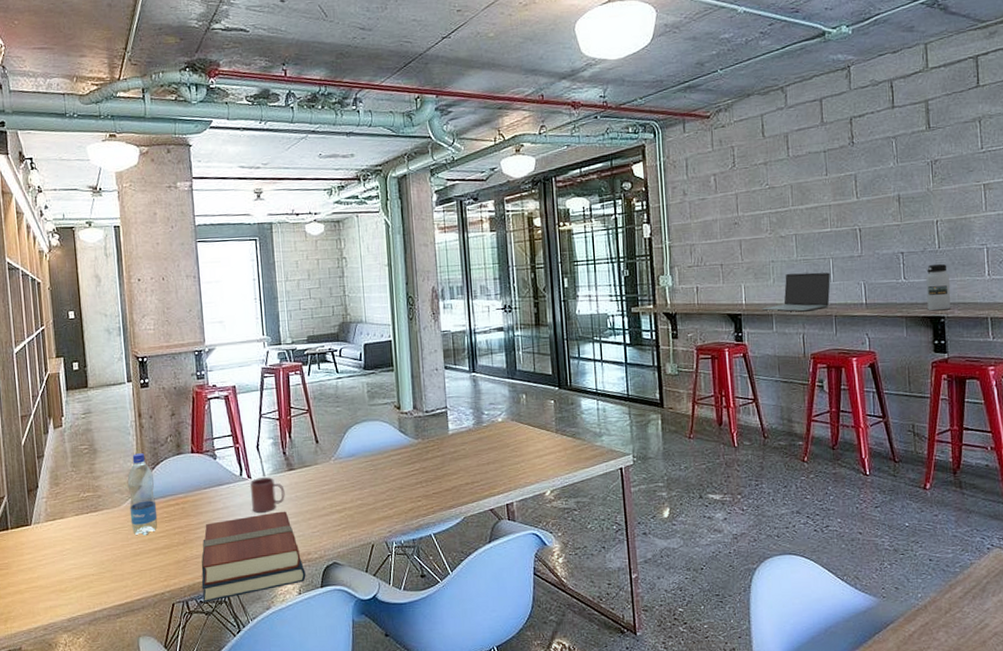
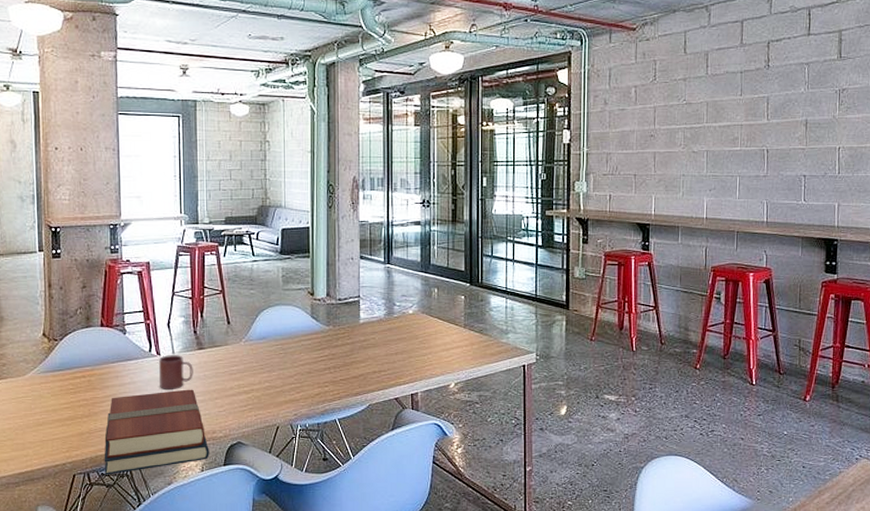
bottle: present [127,453,158,536] -> none [33,324,63,406]
laptop: present [761,272,831,312] -> none [669,189,736,226]
water bottle: present [926,264,950,312] -> none [823,189,845,235]

